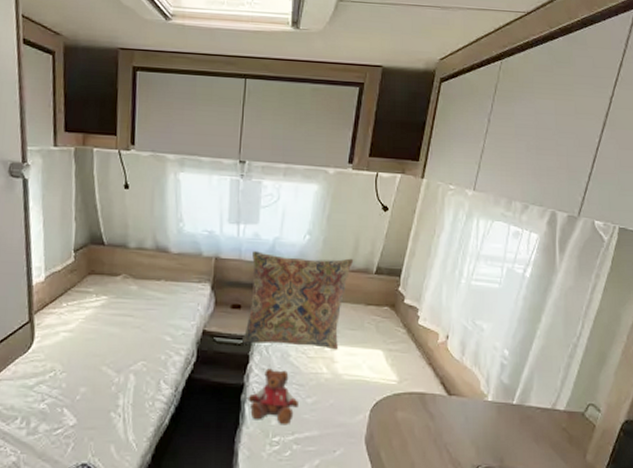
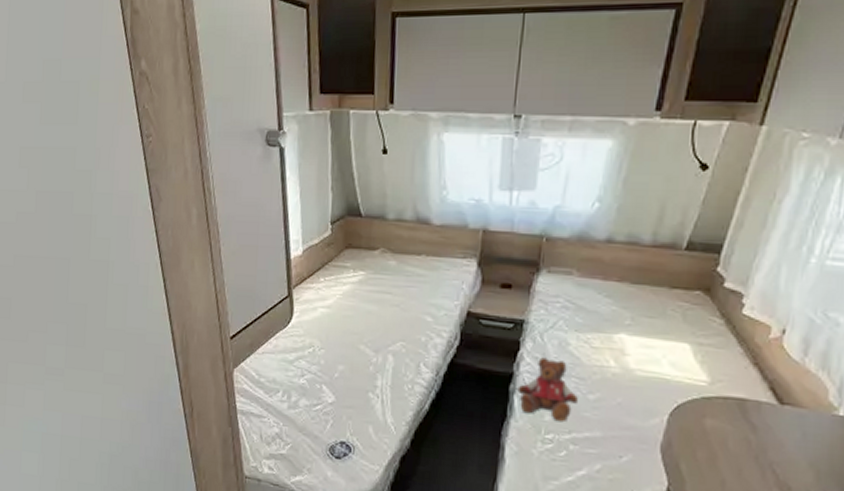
pillow: present [241,251,353,350] -> none [511,222,655,341]

